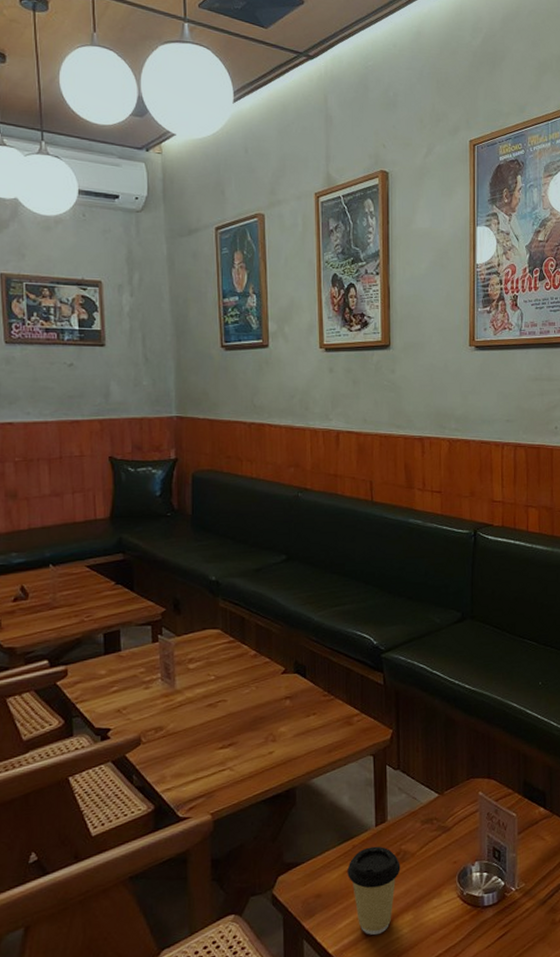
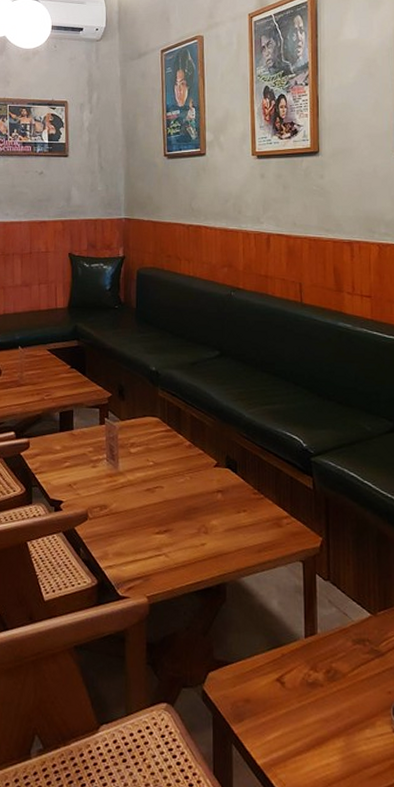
coffee cup: present [347,846,401,935] -> none [276,658,331,755]

